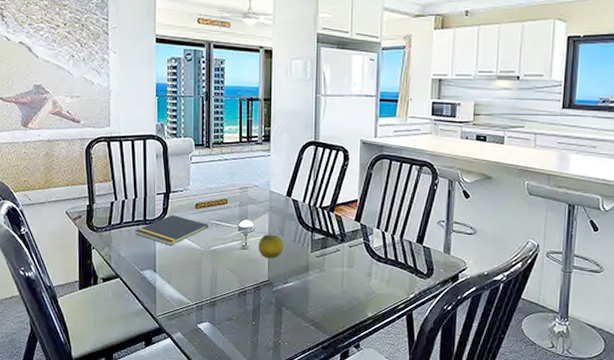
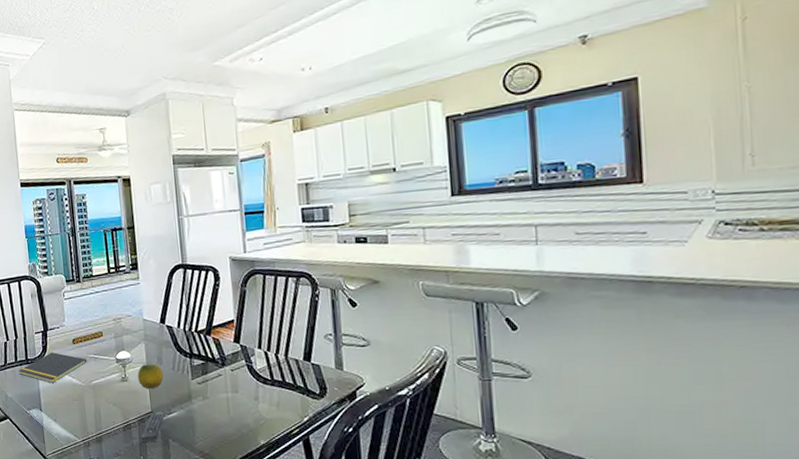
remote control: none [255,280,282,309] -> present [141,411,166,442]

